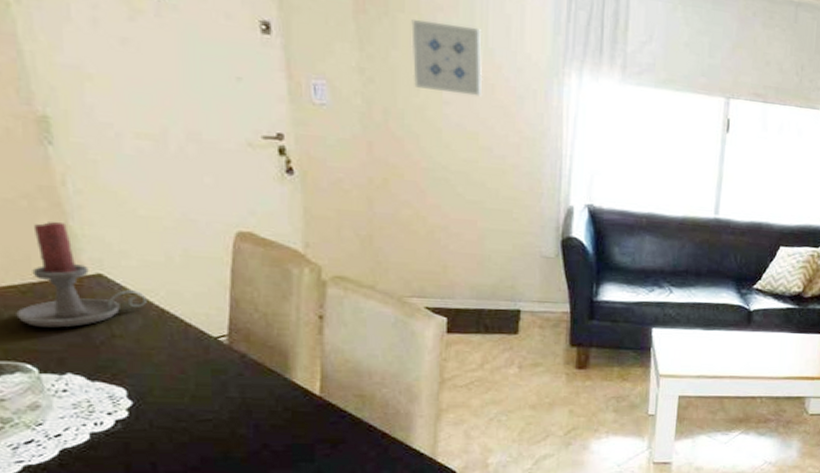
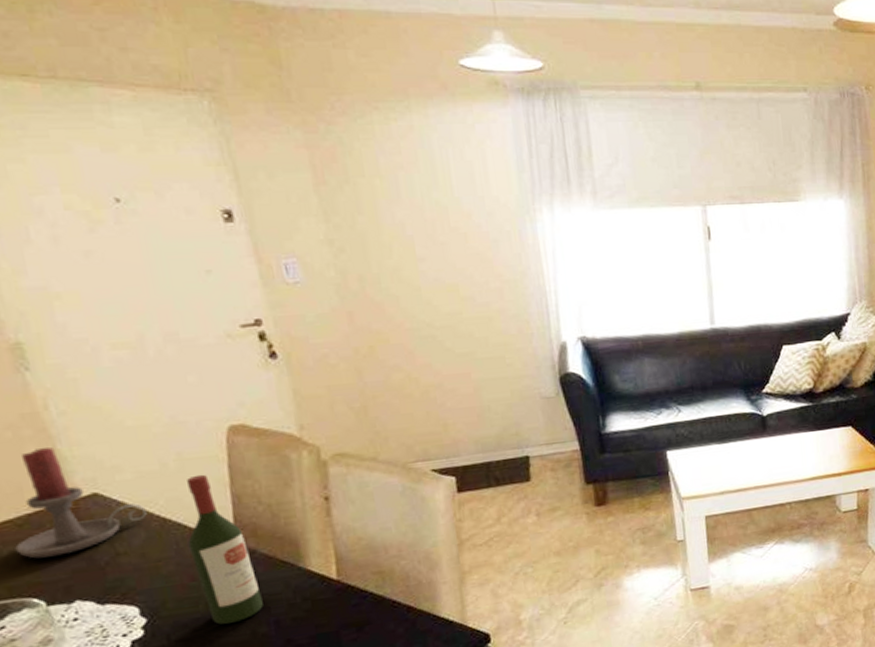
wine bottle: none [182,273,246,419] -> present [187,474,264,625]
wall art: present [411,18,483,97] -> none [373,179,455,249]

